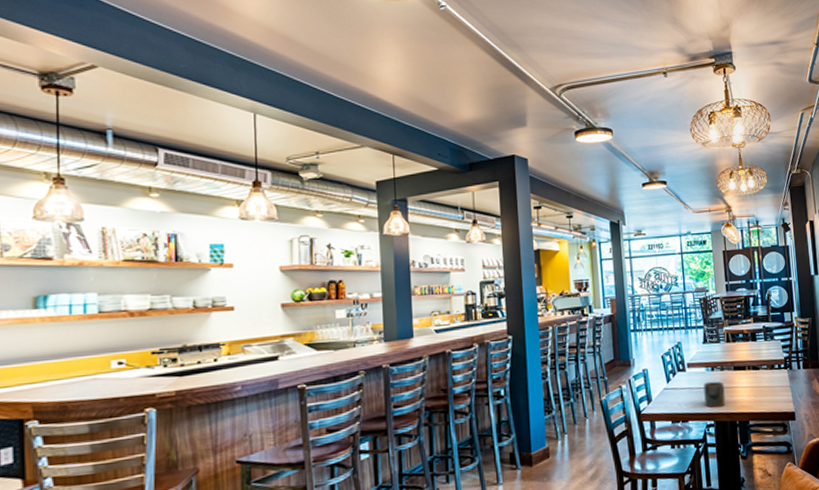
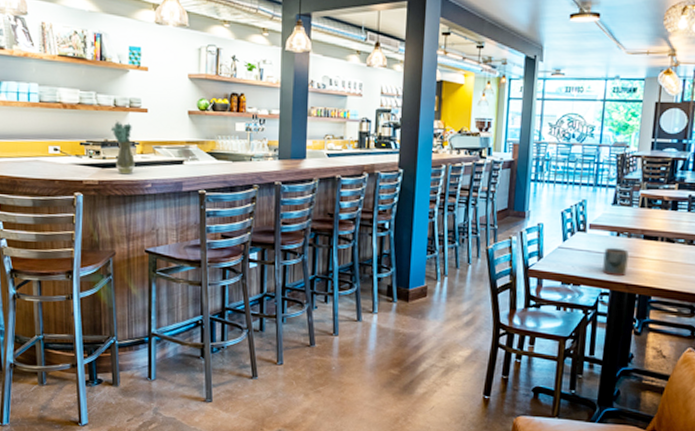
vase: none [189,322,221,381] -> present [110,120,135,175]

